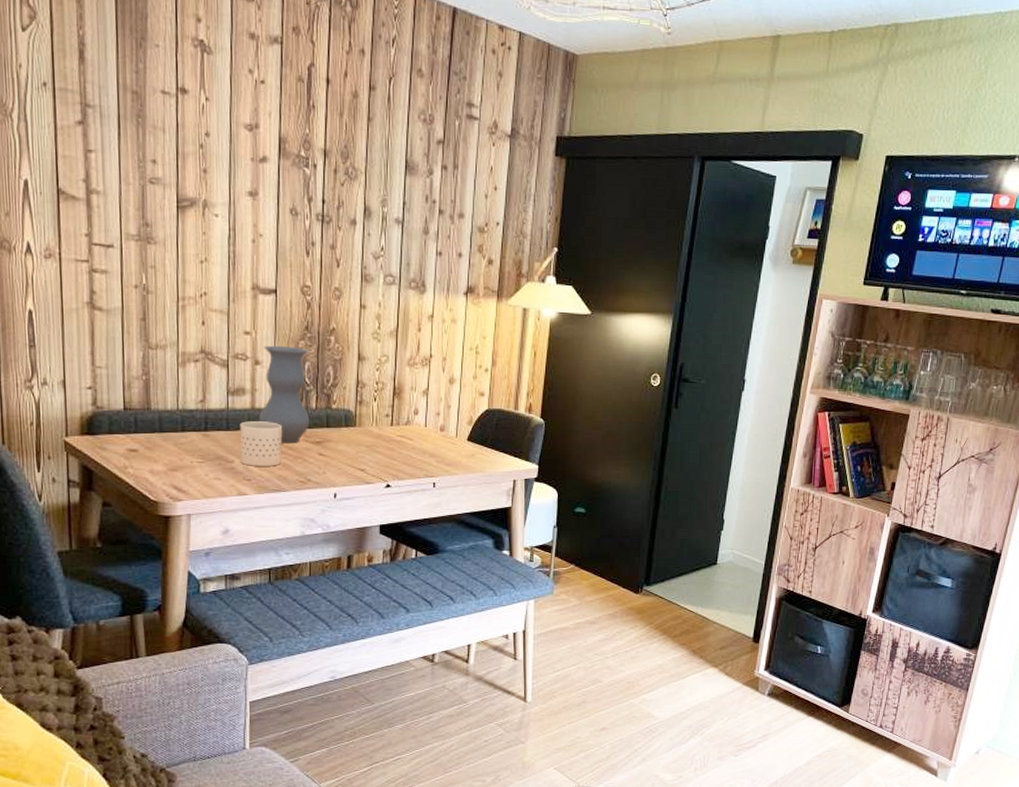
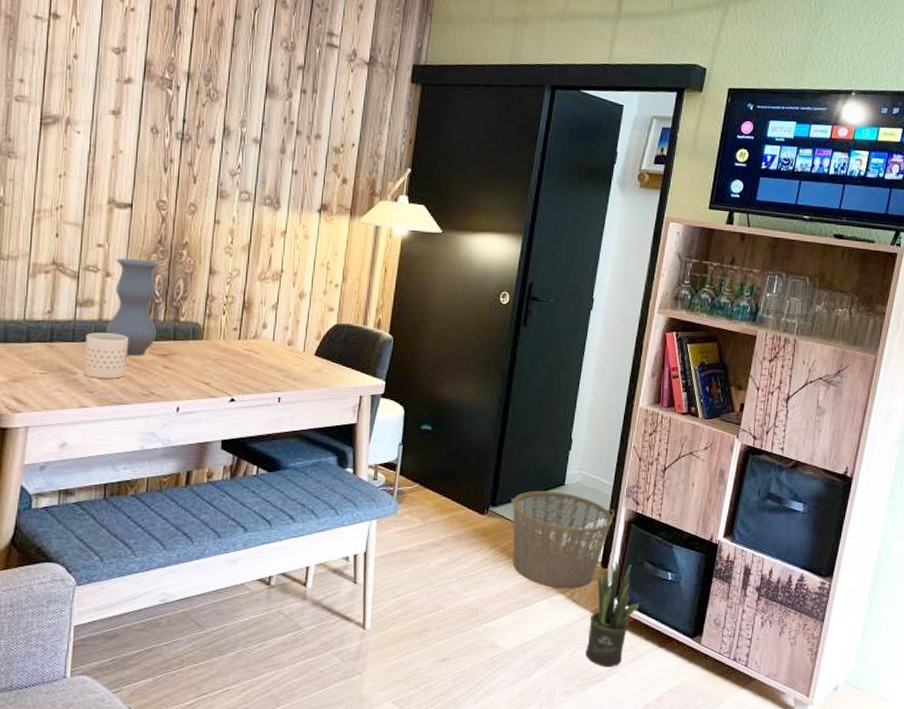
basket: none [665,570,766,662] -> present [511,490,615,588]
potted plant: none [738,636,790,735] -> present [586,561,640,668]

